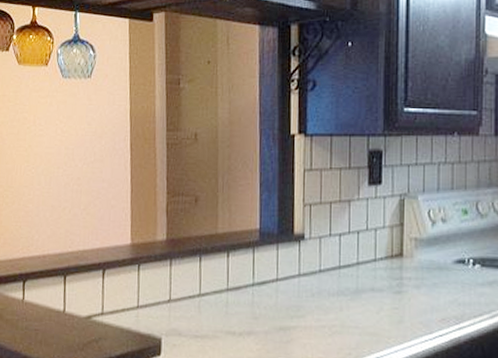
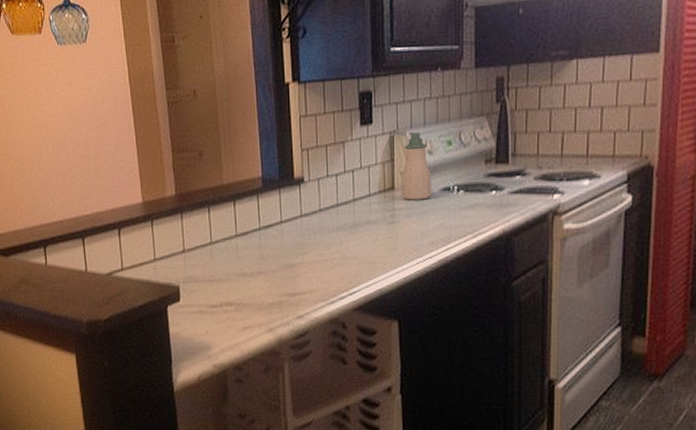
soap bottle: none [411,197,444,271] -> present [402,132,431,200]

